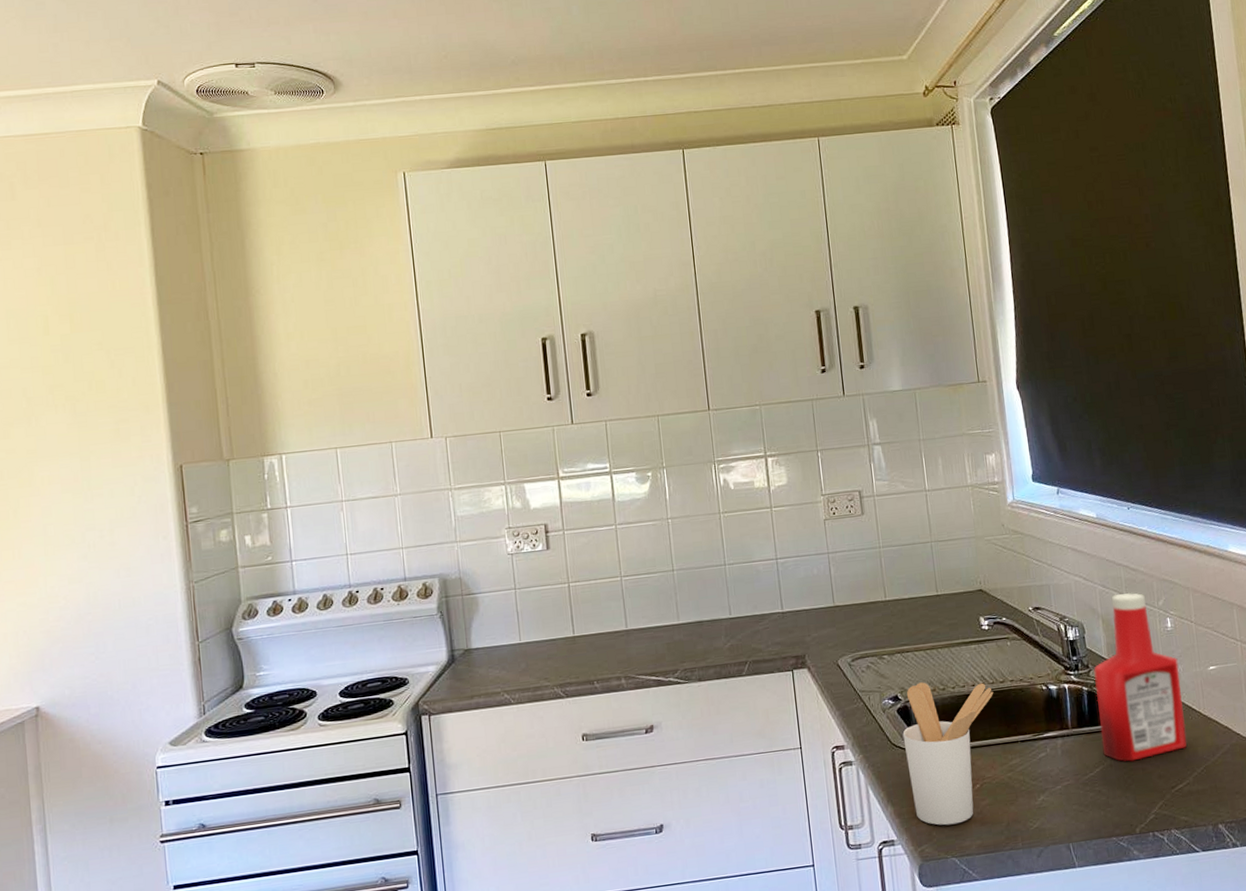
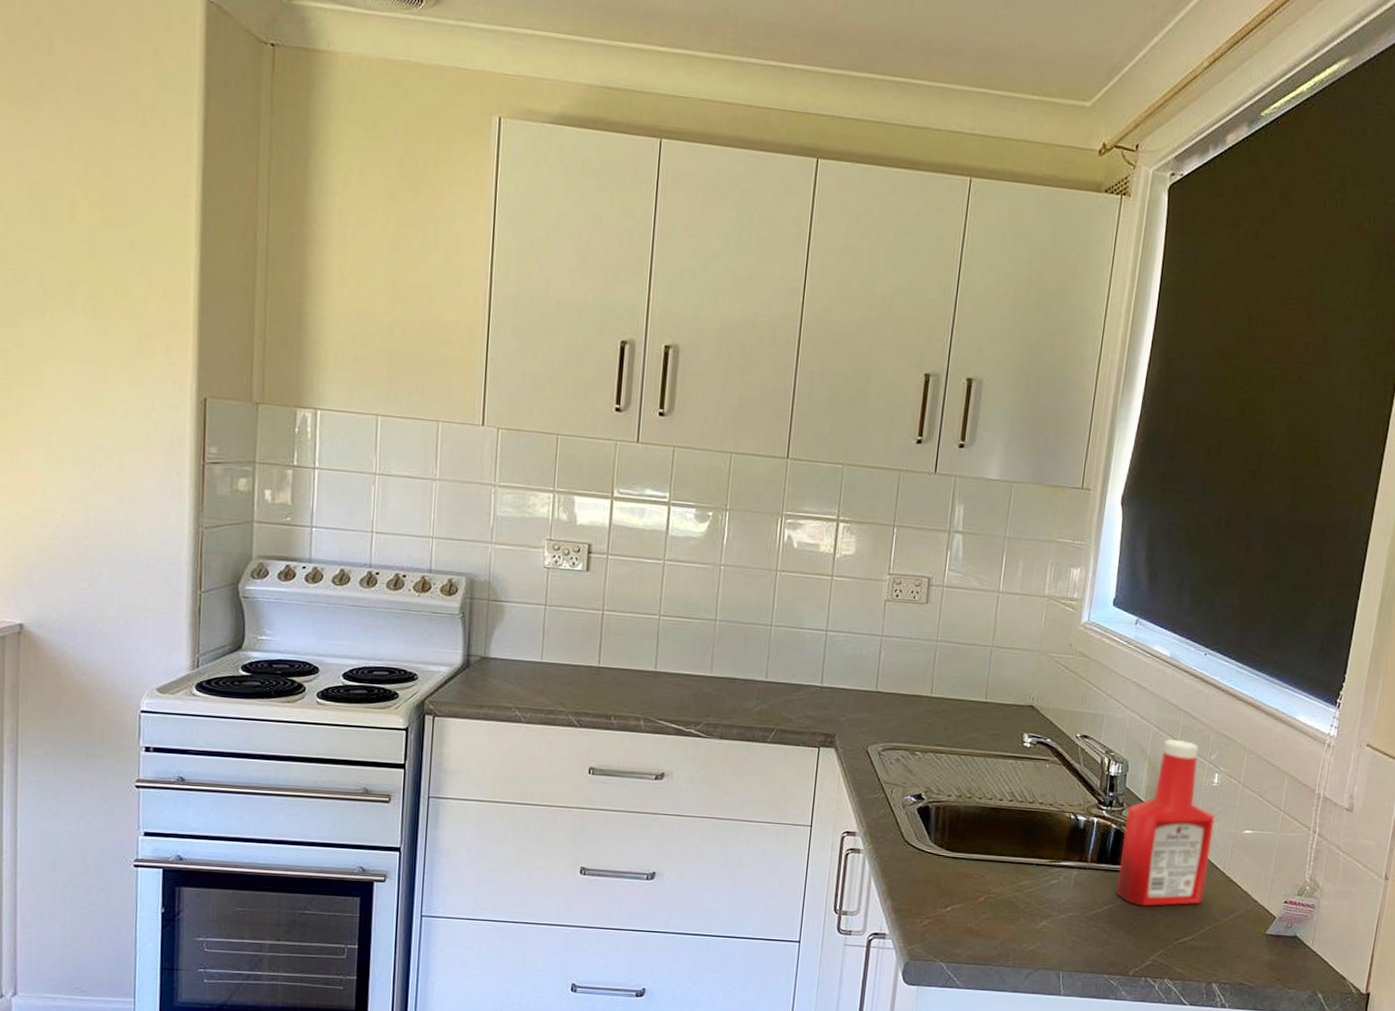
utensil holder: present [902,682,994,826] -> none [913,786,1020,931]

